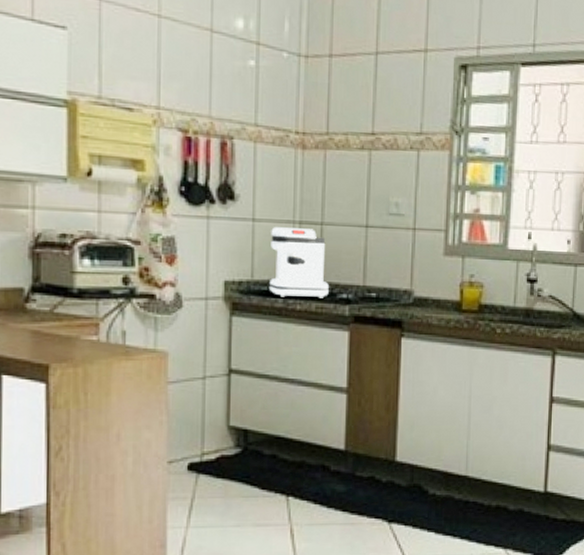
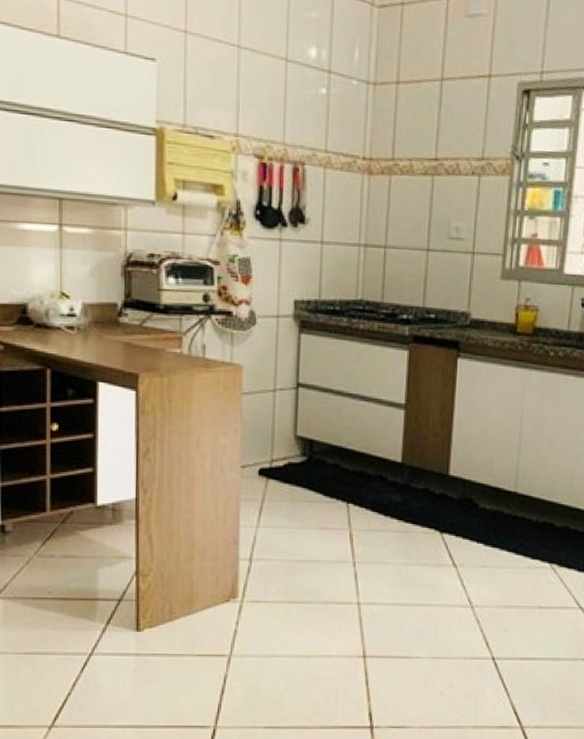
coffee maker: present [270,227,329,298] -> none [336,250,391,319]

